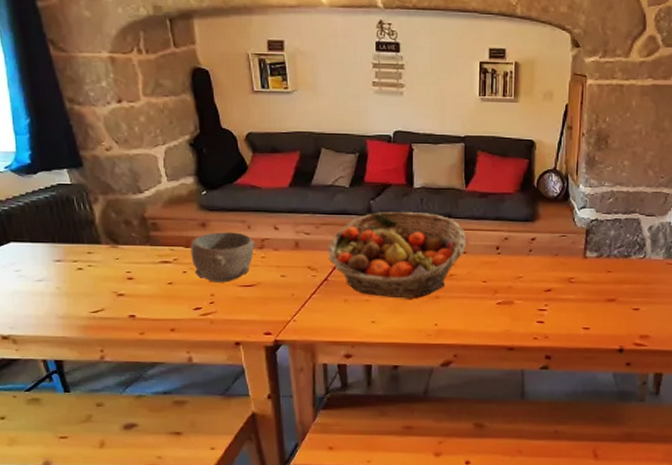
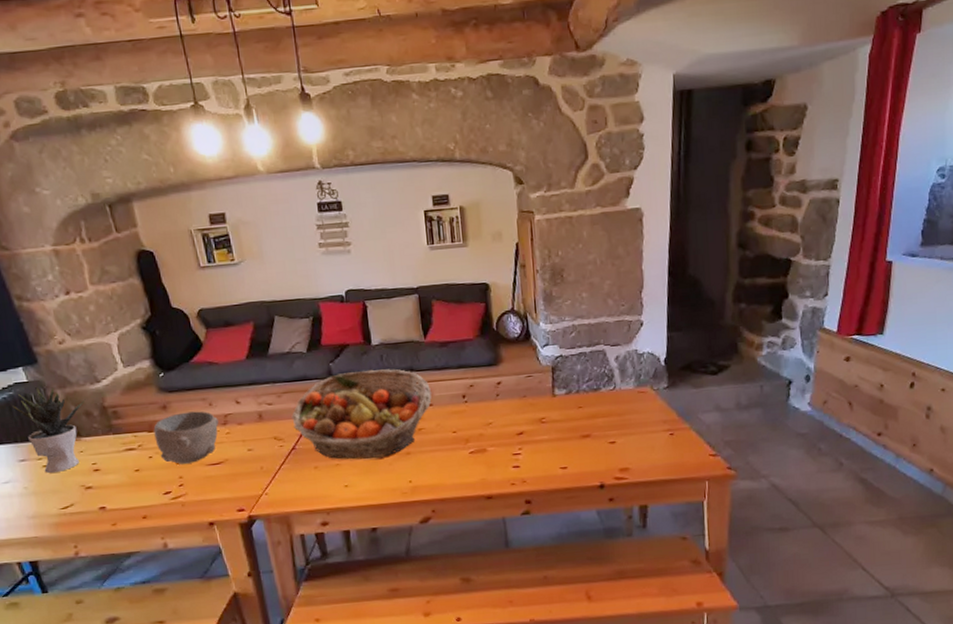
potted plant: none [53,191,127,276] -> present [12,387,86,473]

